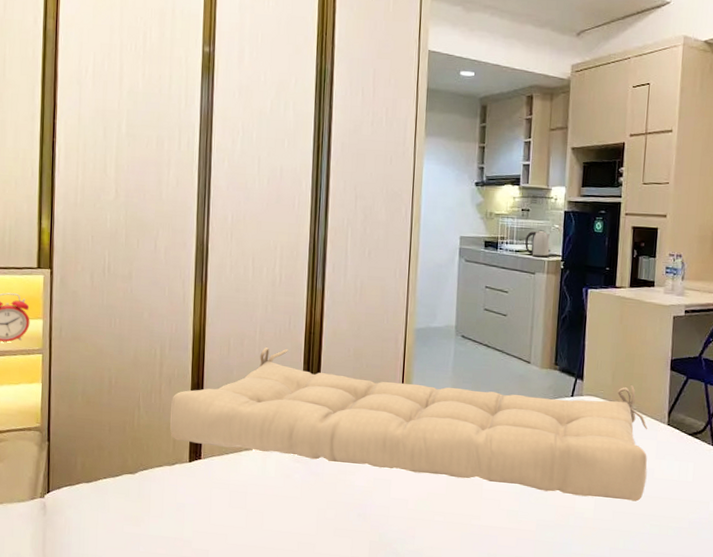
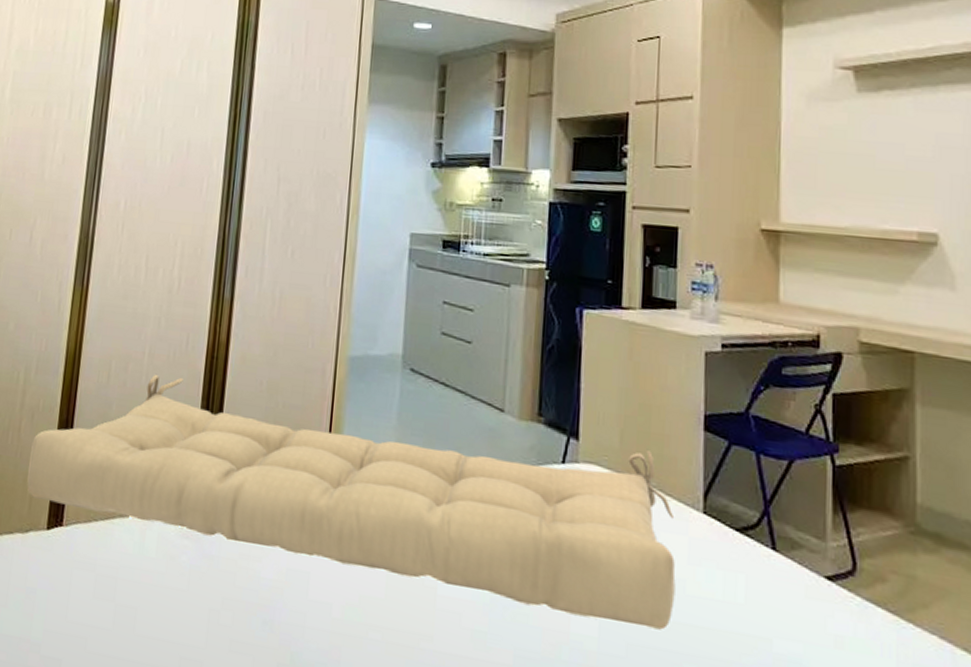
kettle: present [525,230,550,259] -> none [496,226,530,266]

